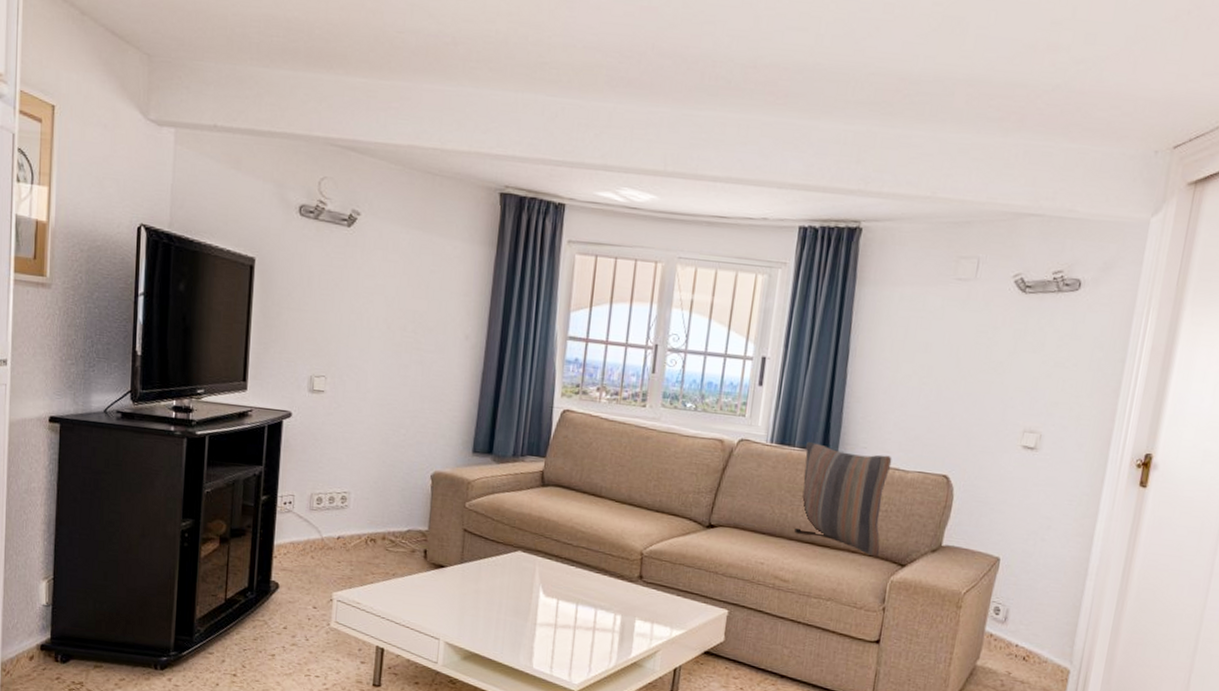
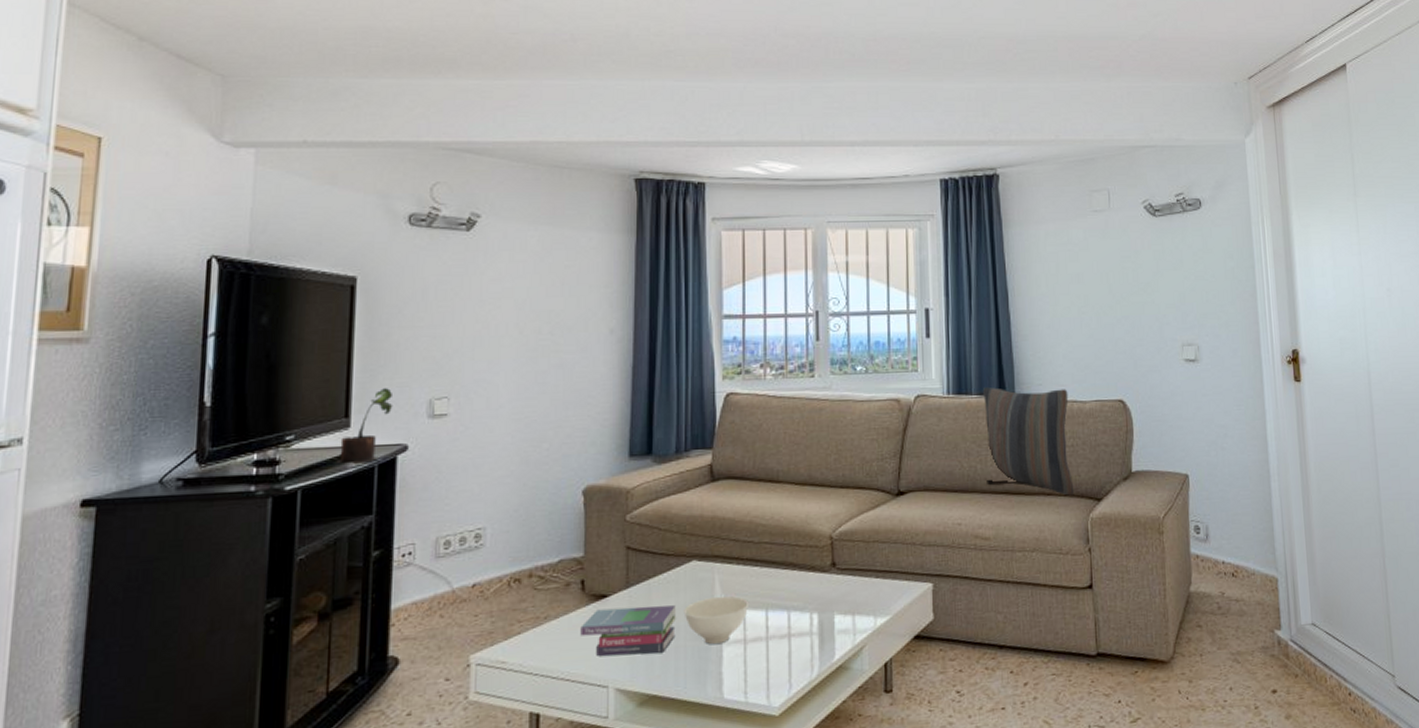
potted plant: none [235,360,281,422] -> present [336,388,393,464]
books: none [420,576,500,621] -> present [580,605,676,656]
bowl: none [506,584,563,624] -> present [683,595,750,645]

